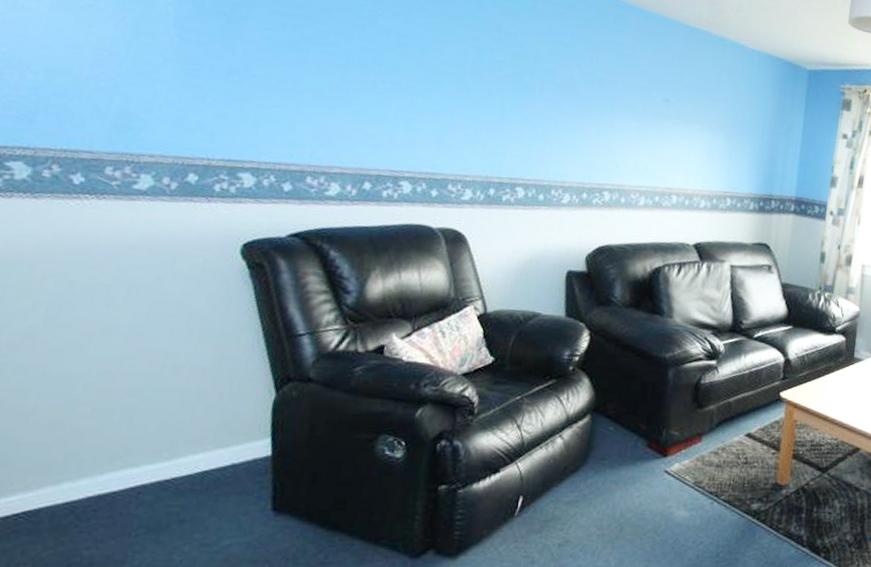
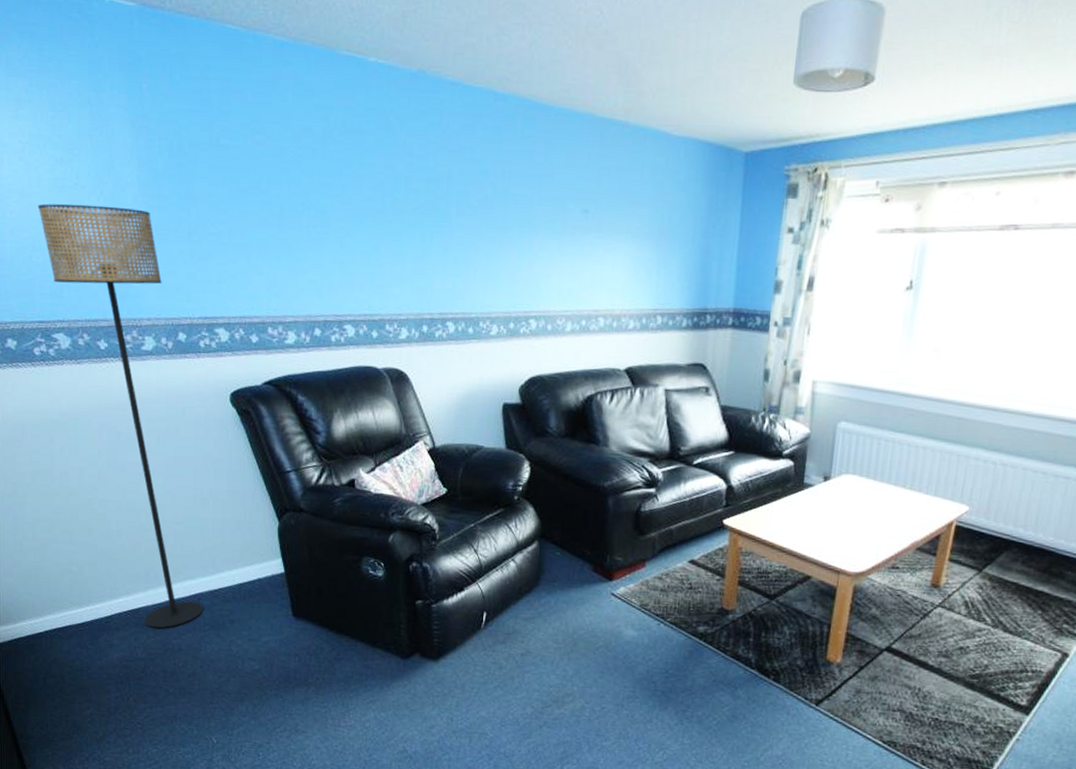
floor lamp: none [27,20,184,536] -> present [37,203,204,629]

